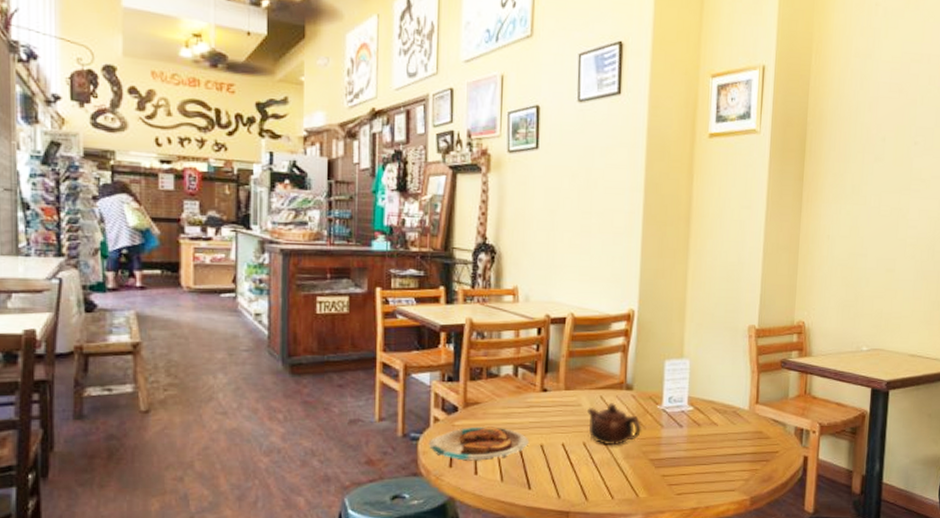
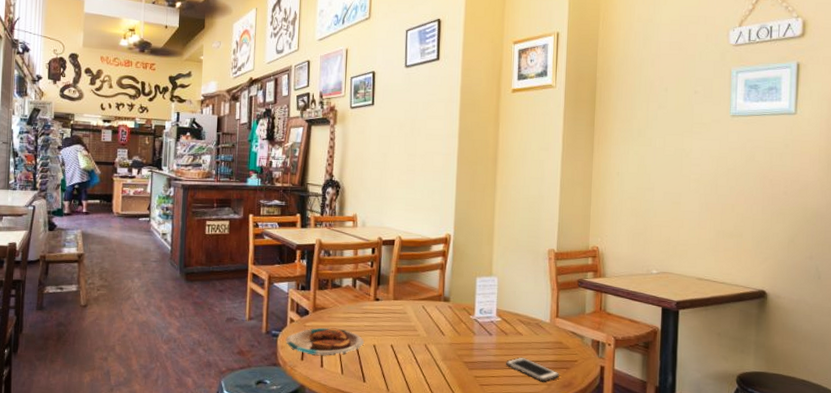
teapot: present [586,403,642,444] -> none [411,312,458,348]
cell phone: none [699,450,759,478] -> present [506,357,560,382]

